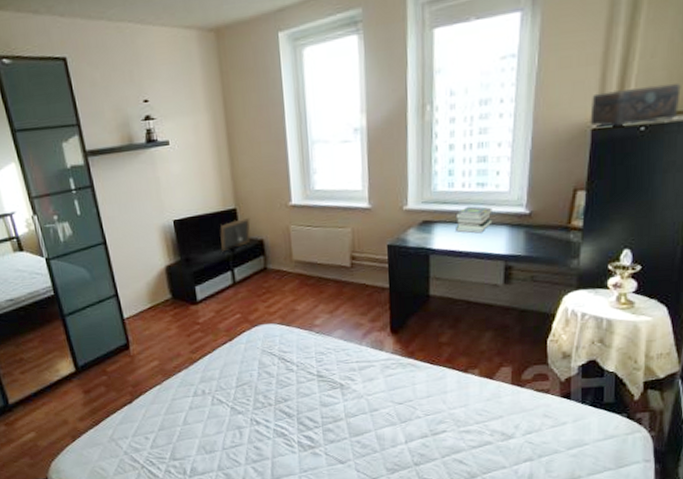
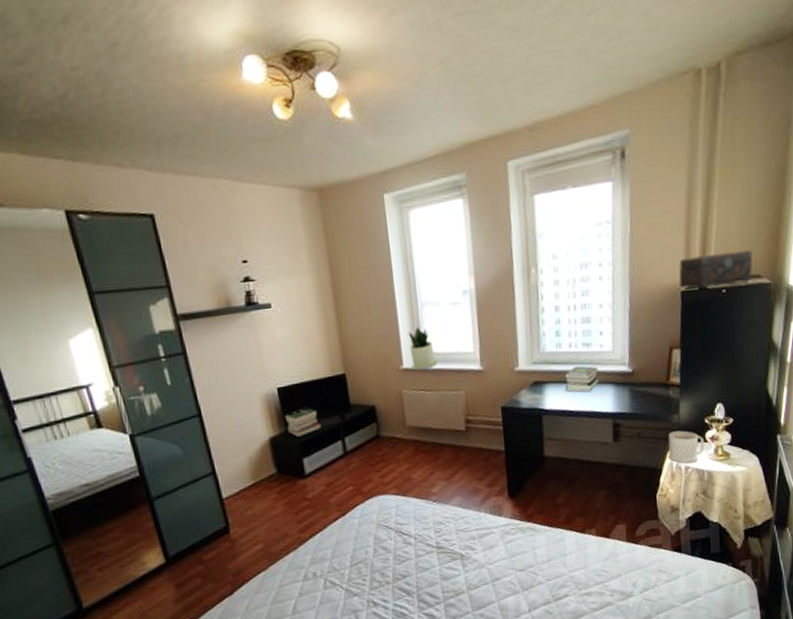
books: none [179,240,213,266] -> present [284,408,322,437]
picture frame: present [219,217,251,252] -> none [328,382,362,420]
planter: none [297,164,326,207] -> present [408,326,438,371]
mug: none [564,276,606,310] -> present [668,430,705,464]

